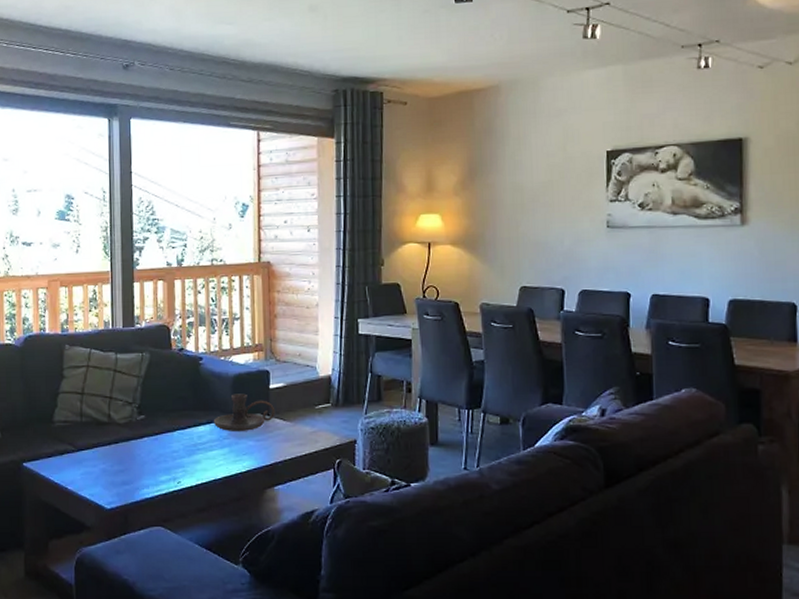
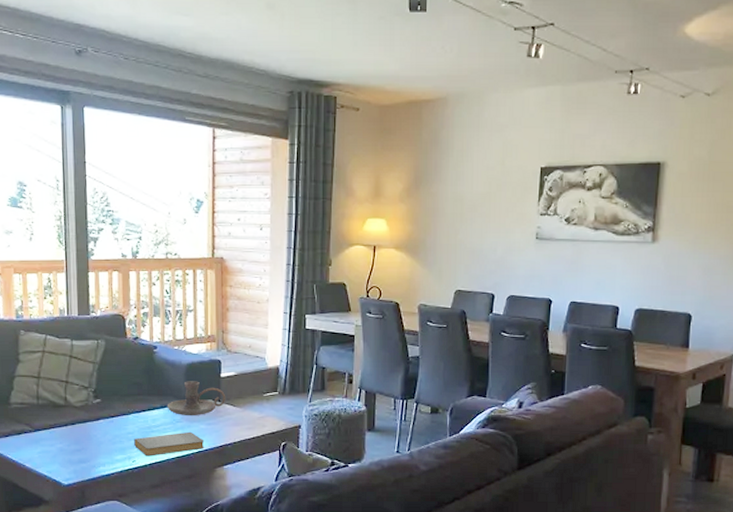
book: none [179,449,254,477] -> present [134,431,205,457]

